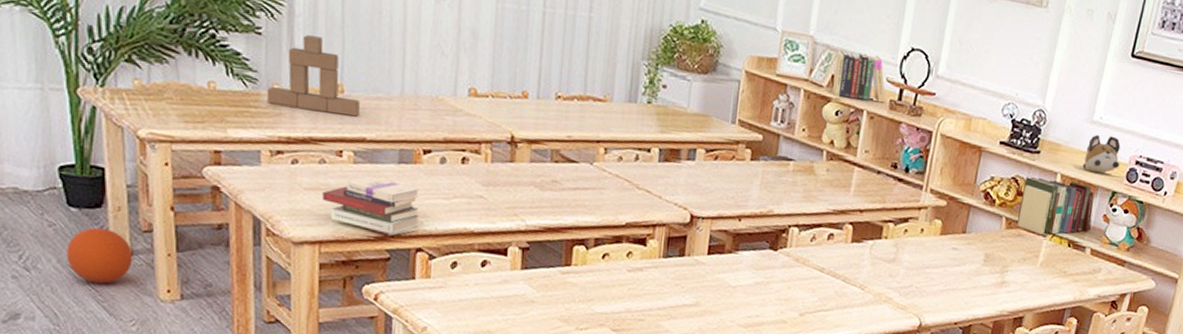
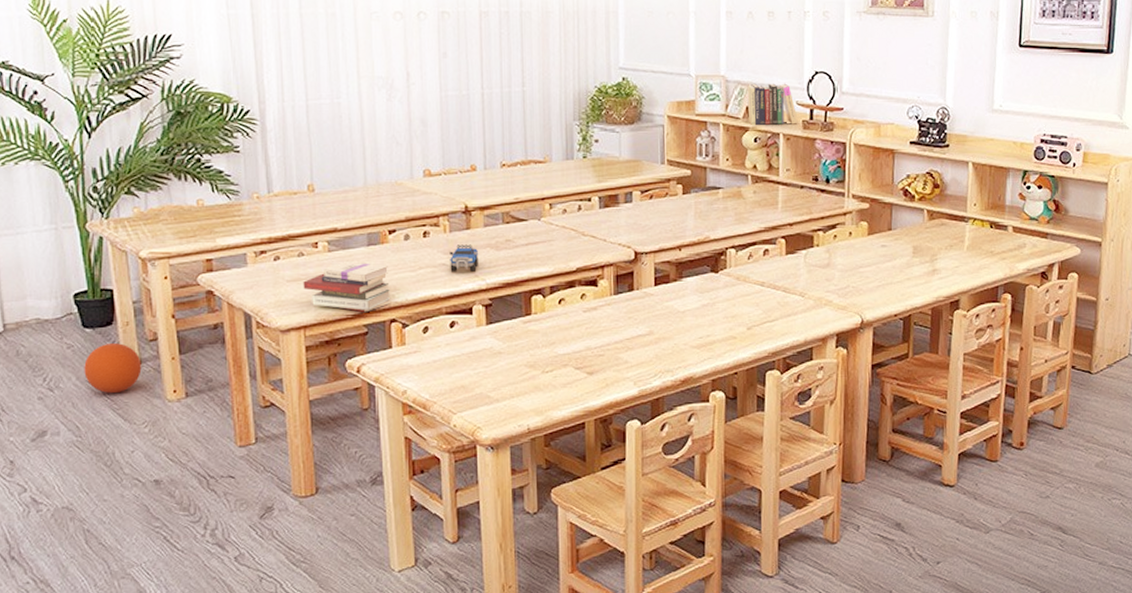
toy blocks: present [266,35,361,117] -> none [247,146,331,212]
toy car: none [487,177,521,210] -> present [450,244,479,272]
books: present [1016,176,1094,235] -> none [938,167,1010,220]
plush toy: present [1082,135,1121,174] -> none [991,120,1027,156]

